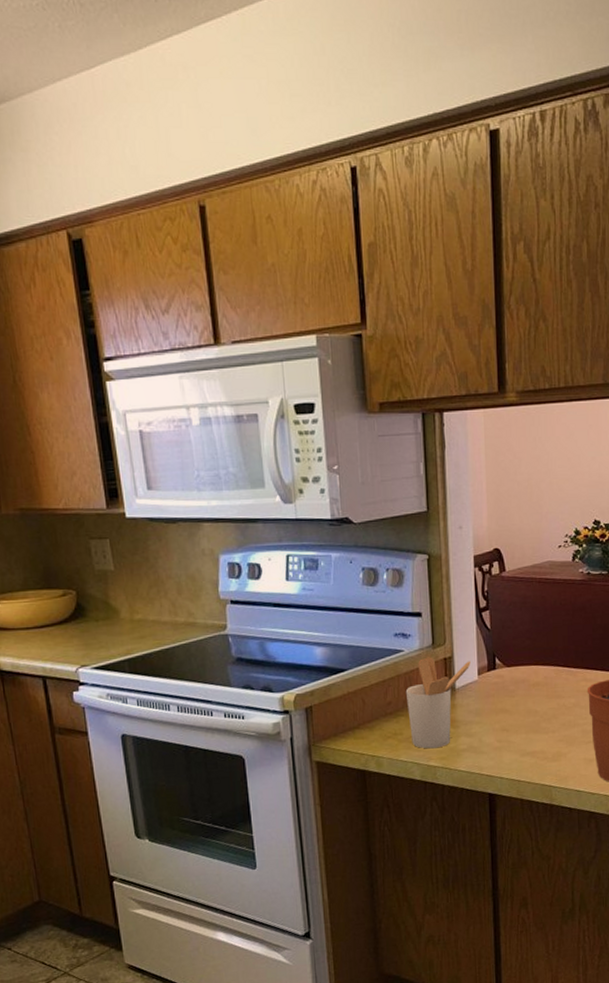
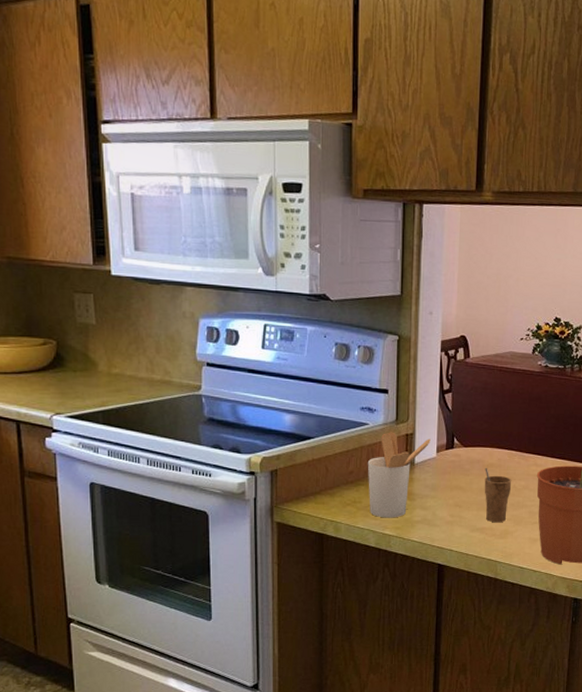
cup: none [531,687,561,745] -> present [484,468,512,523]

